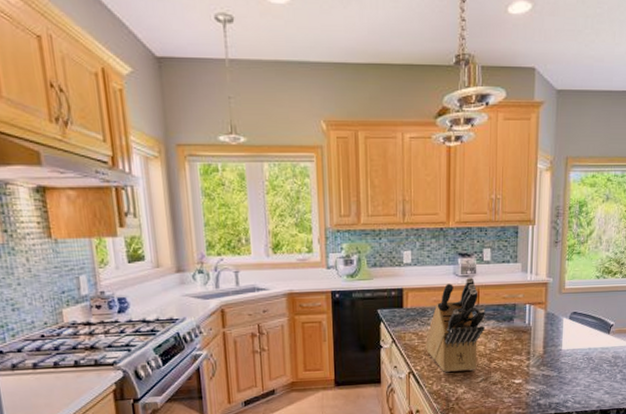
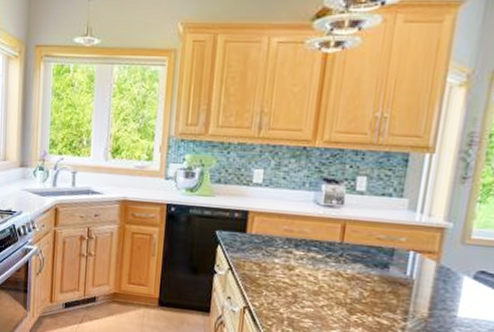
knife block: present [424,278,485,372] -> none [267,208,351,320]

